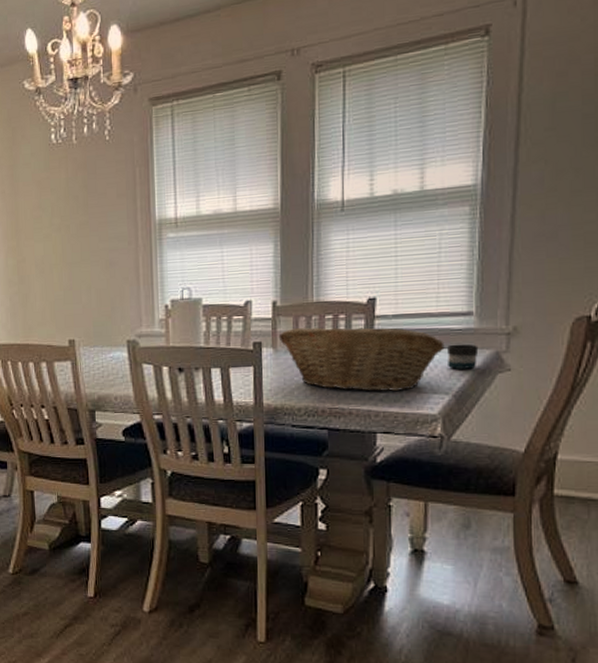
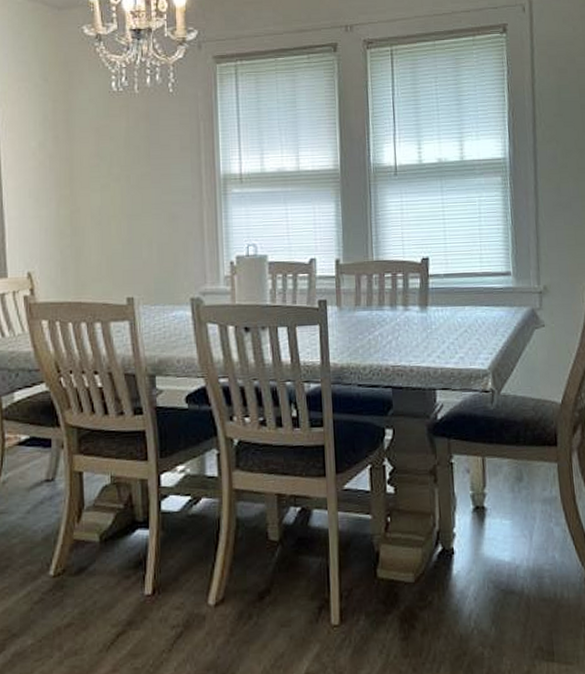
fruit basket: present [278,327,445,391] -> none [342,285,490,349]
mug: present [447,344,479,369] -> none [492,302,518,326]

